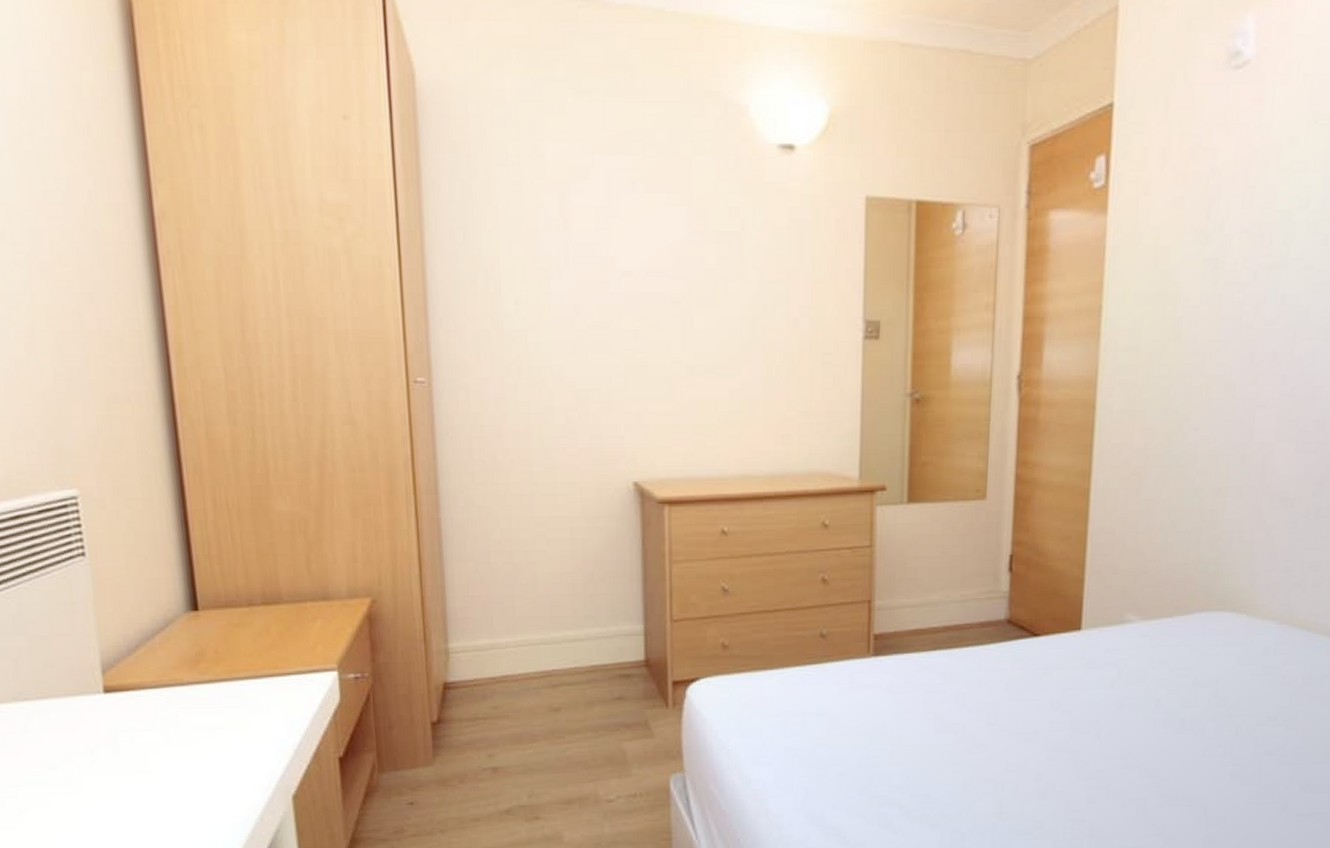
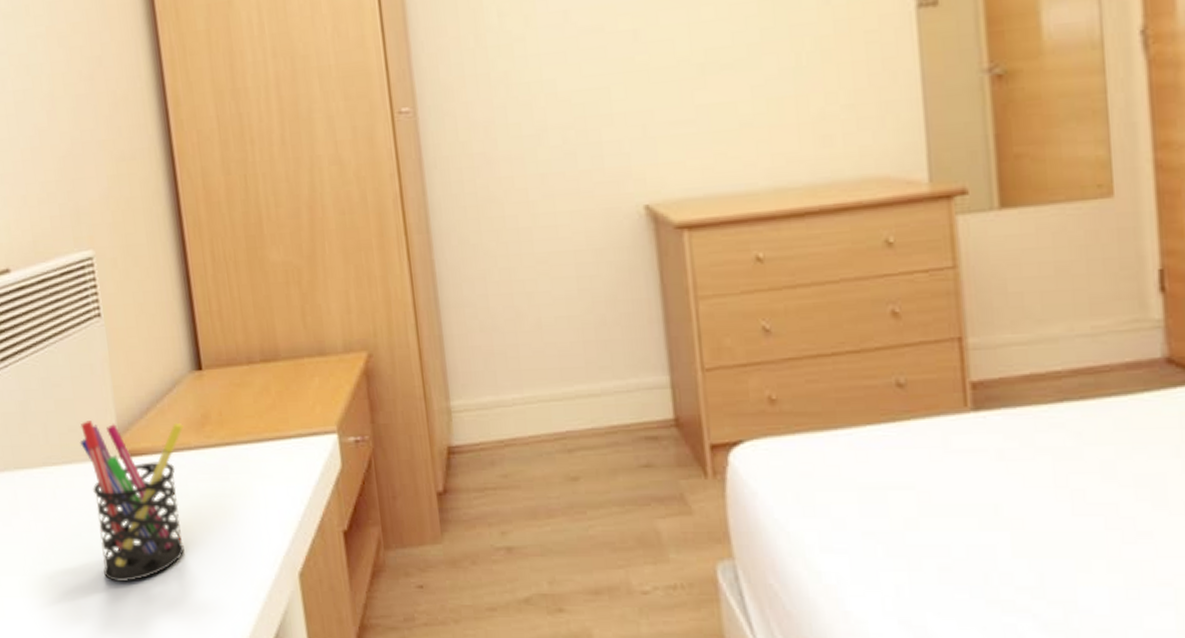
pen holder: none [56,657,176,811] -> present [79,420,185,583]

